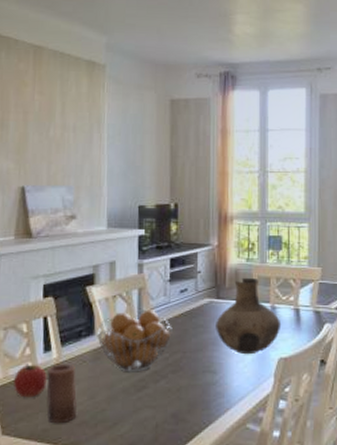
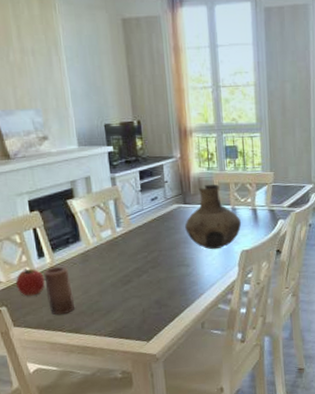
fruit basket: present [97,309,172,373] -> none [82,217,148,270]

